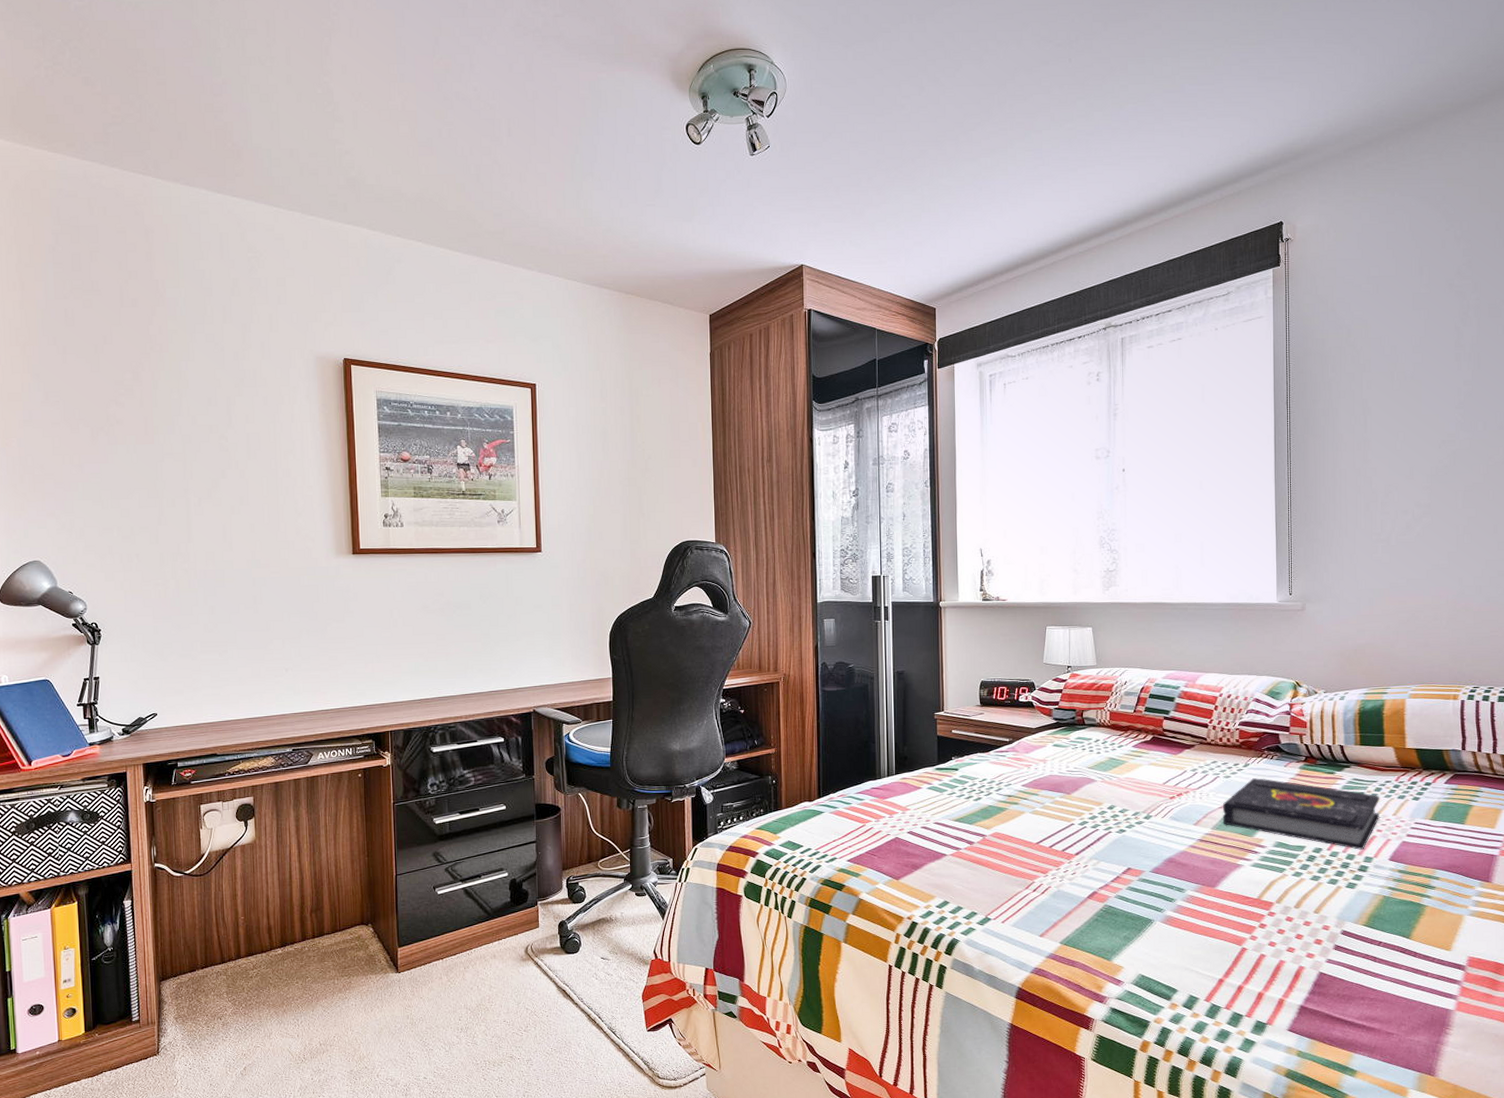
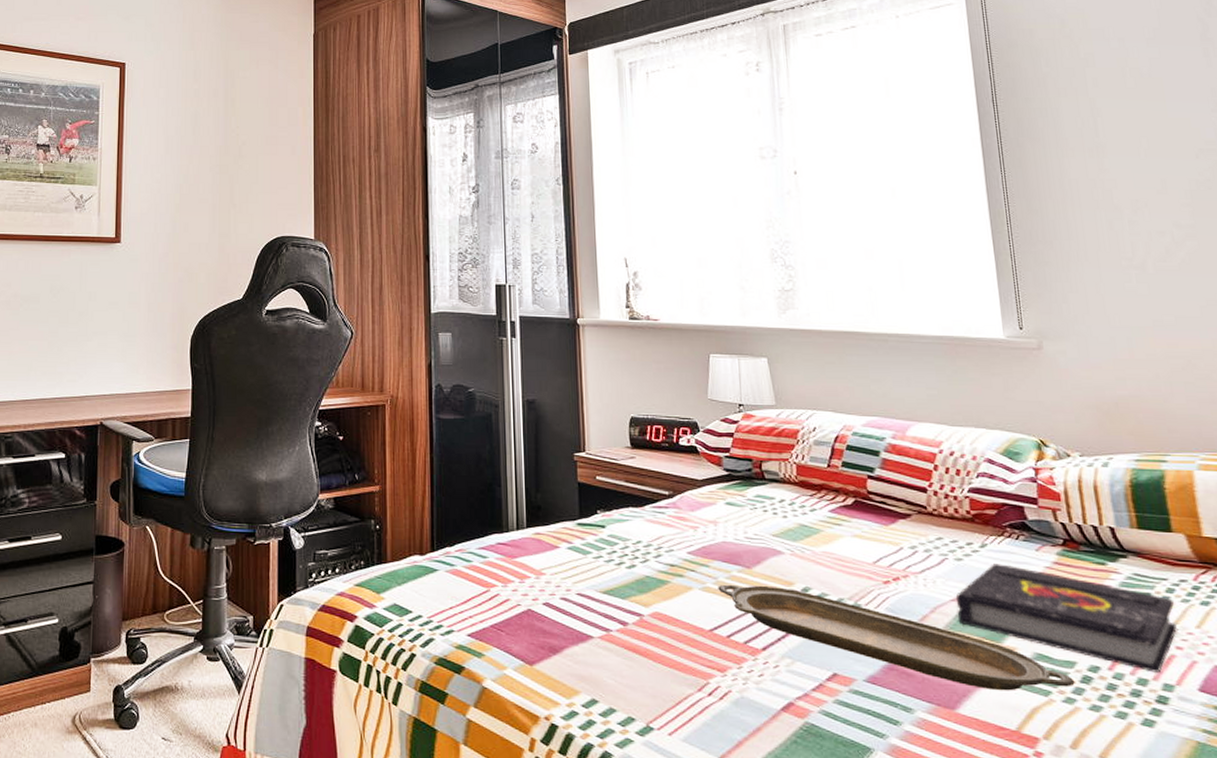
serving tray: none [1044,806,1303,871] -> present [718,584,1075,691]

